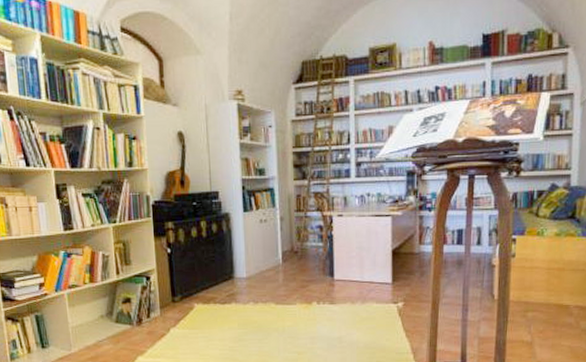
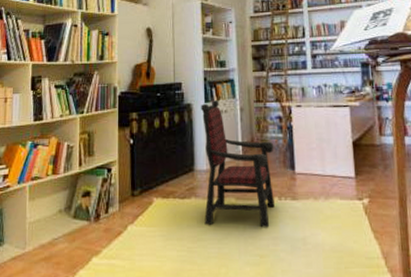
armchair: none [239,209,314,329] -> present [201,100,276,228]

